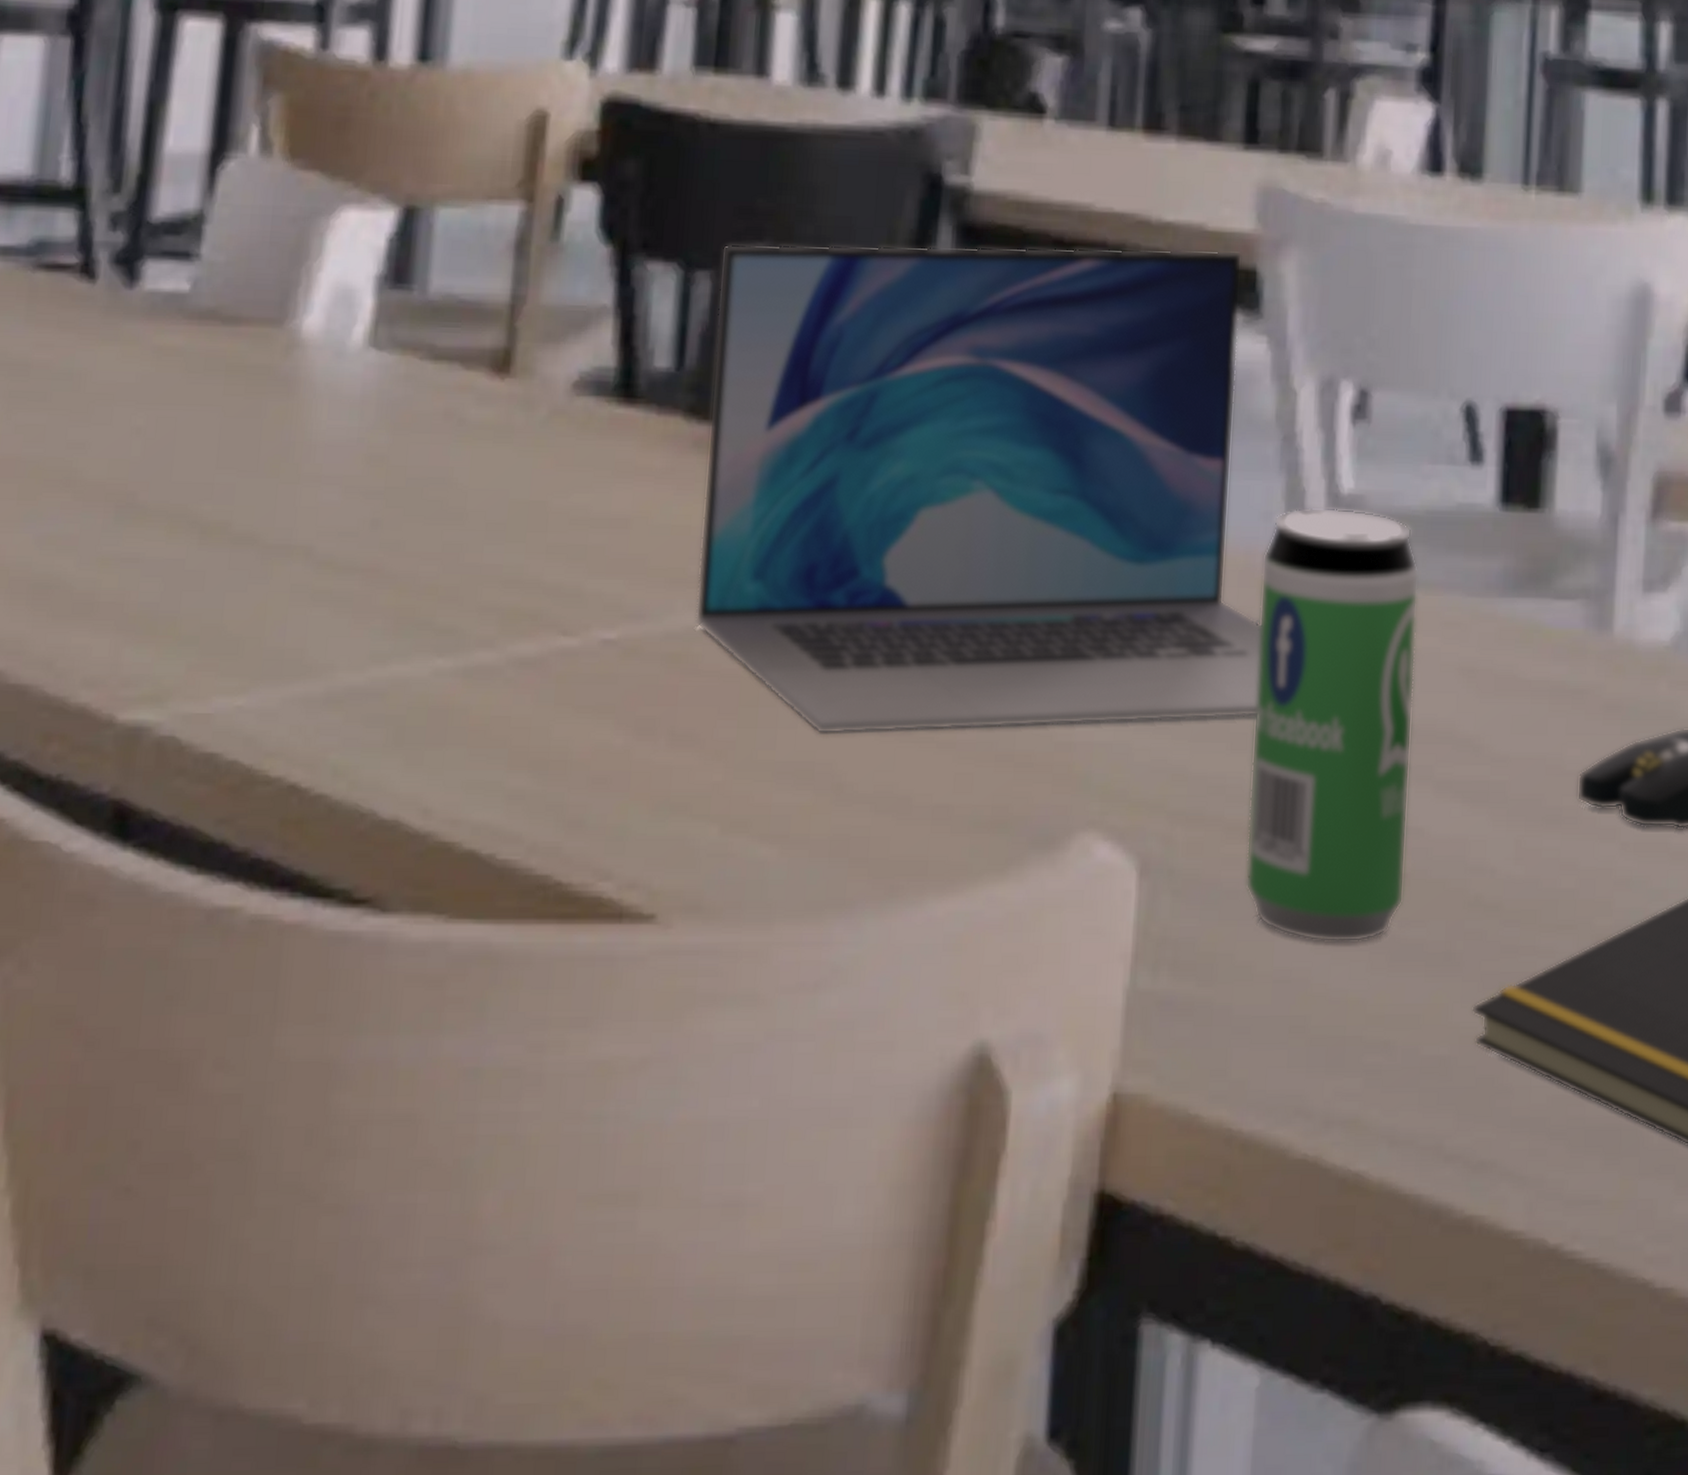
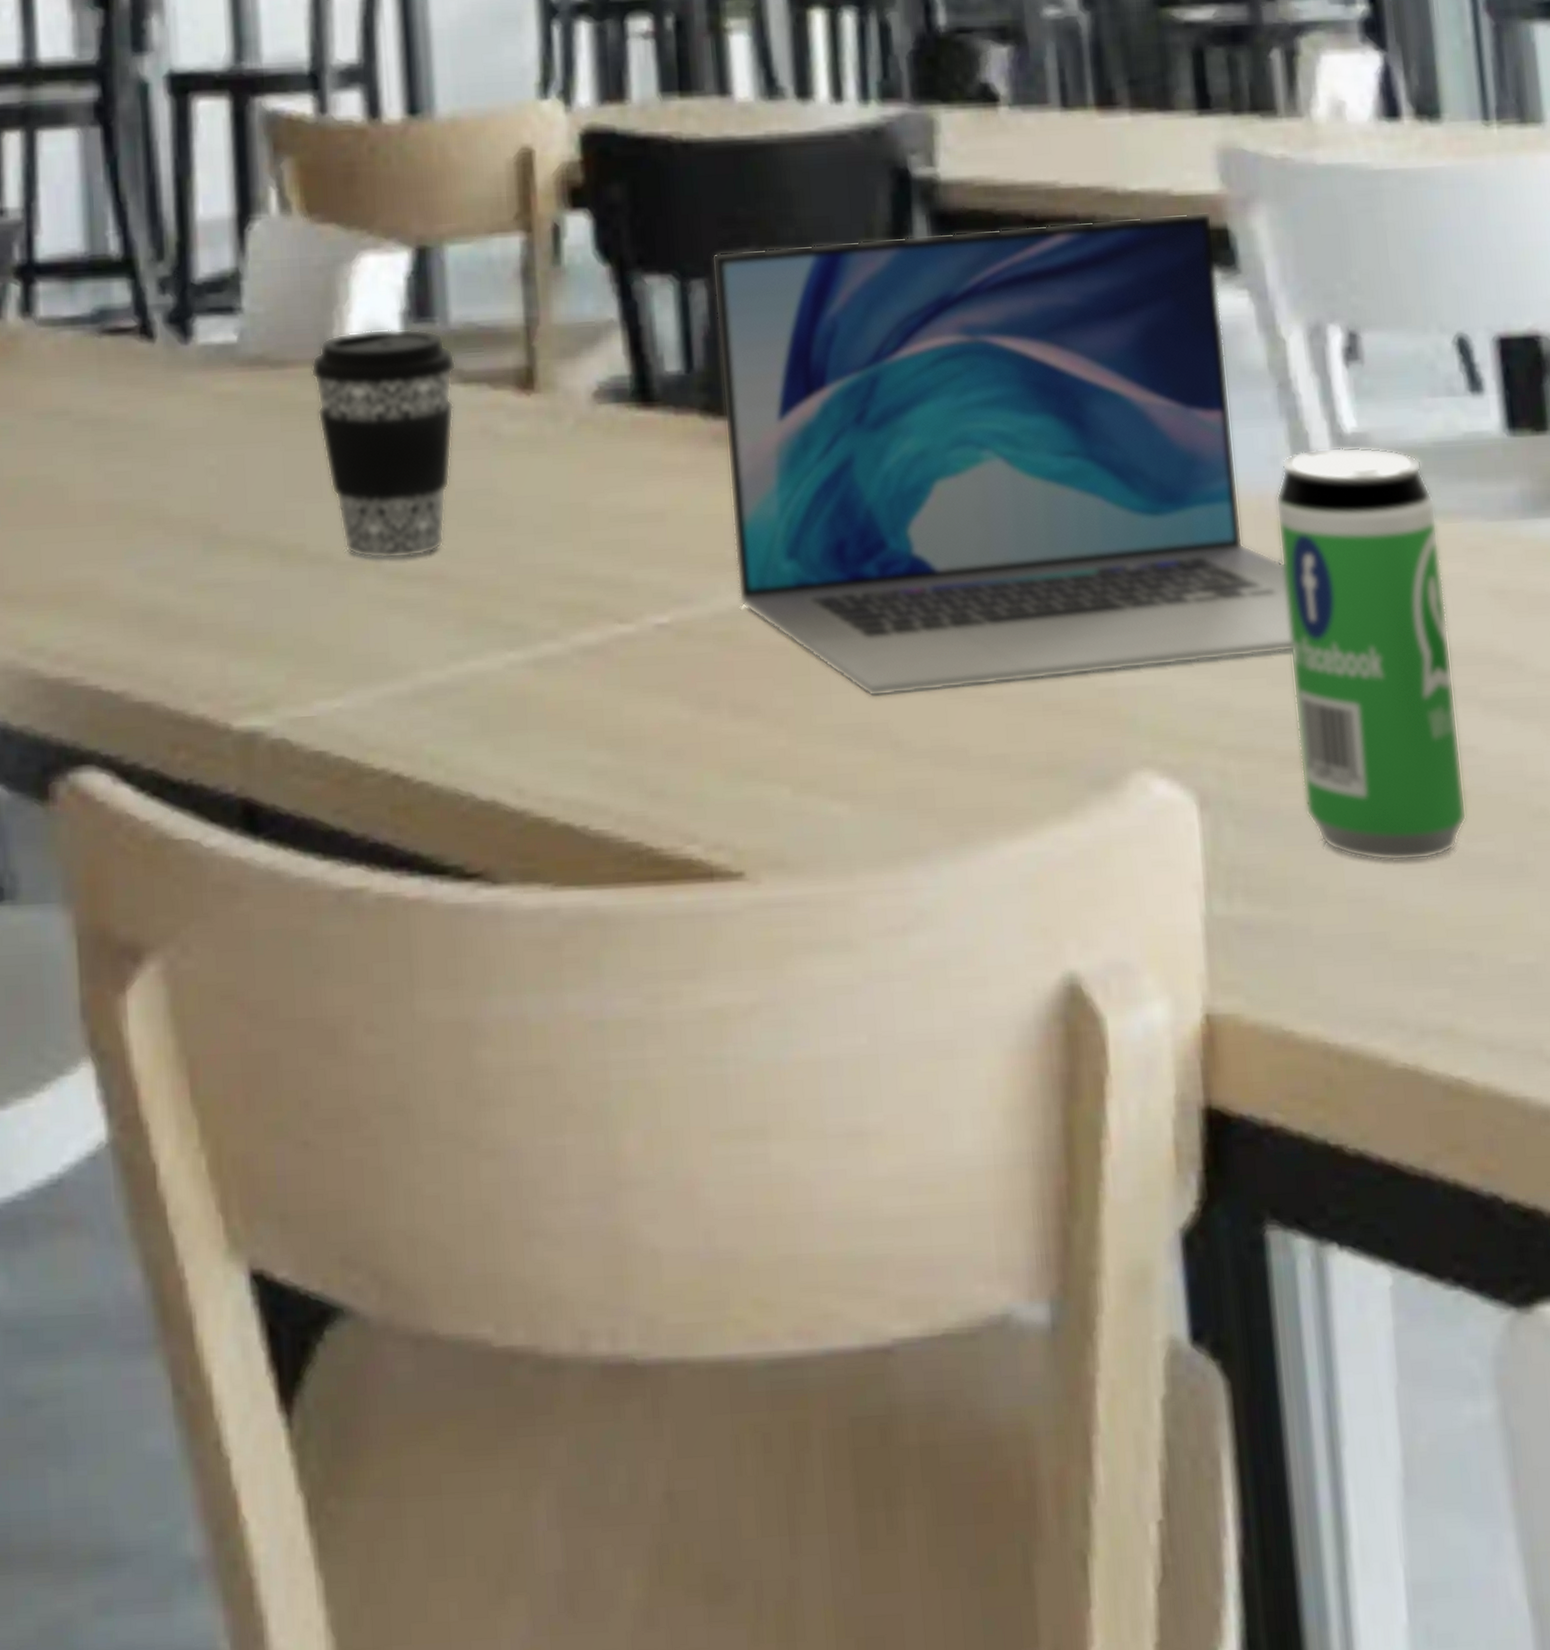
coffee cup: none [266,292,429,547] -> present [310,328,457,560]

